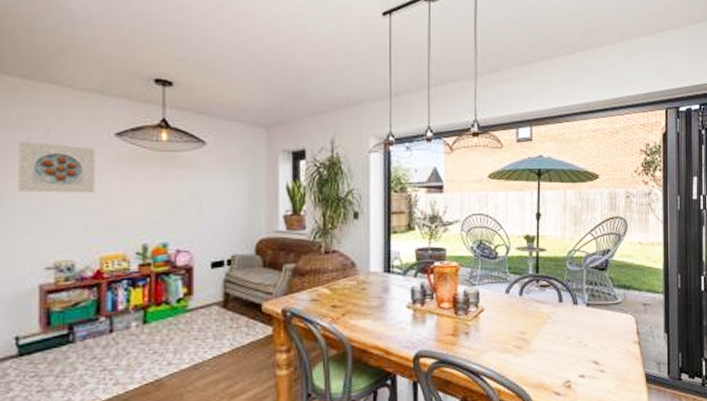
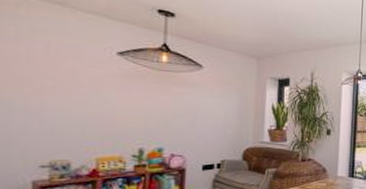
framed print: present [18,141,95,194] -> none [15,52,96,103]

